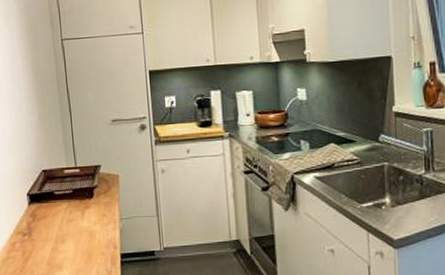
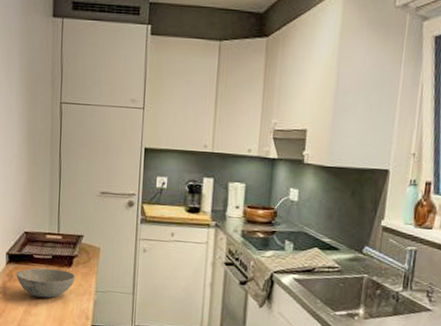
bowl: none [39,202,99,233] -> present [16,268,76,298]

